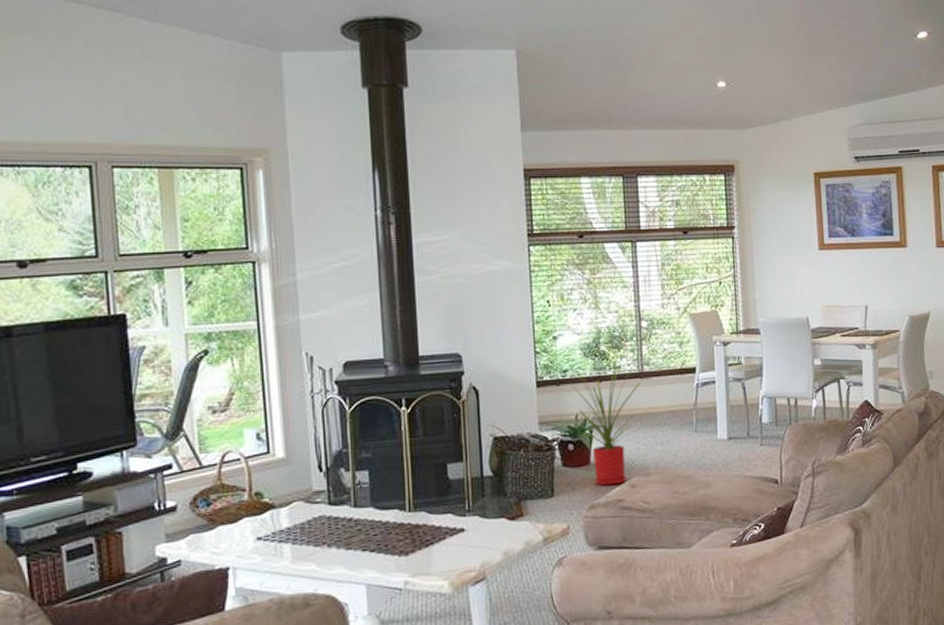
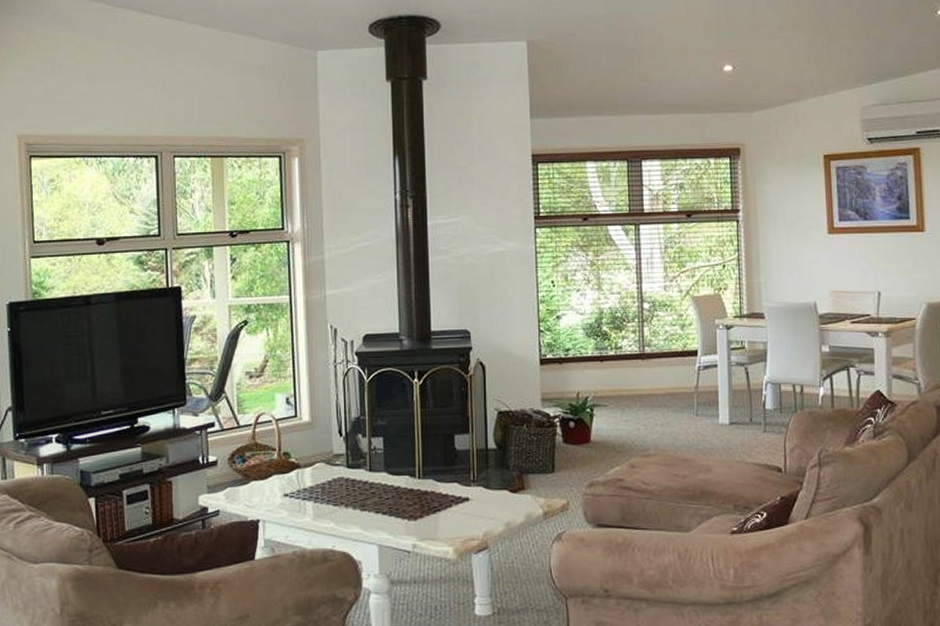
house plant: present [566,368,647,486] -> none [568,348,647,464]

